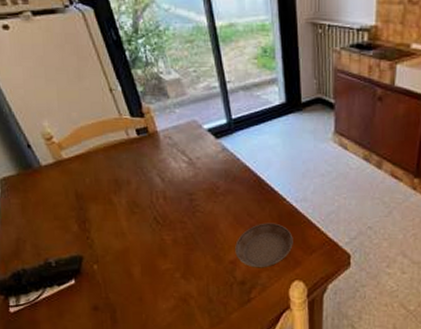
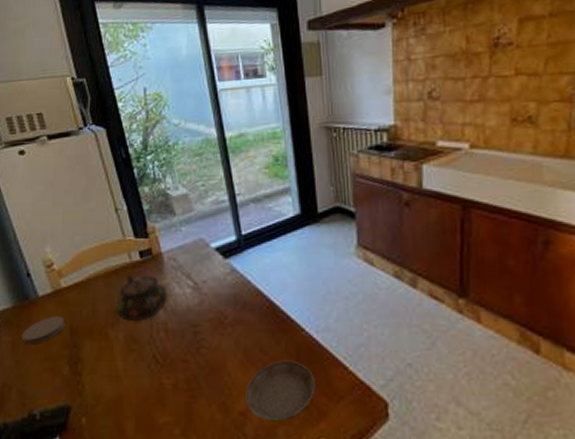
coaster: none [29,183,71,207] -> present [21,316,66,345]
teapot: none [117,148,166,189] -> present [116,273,169,321]

